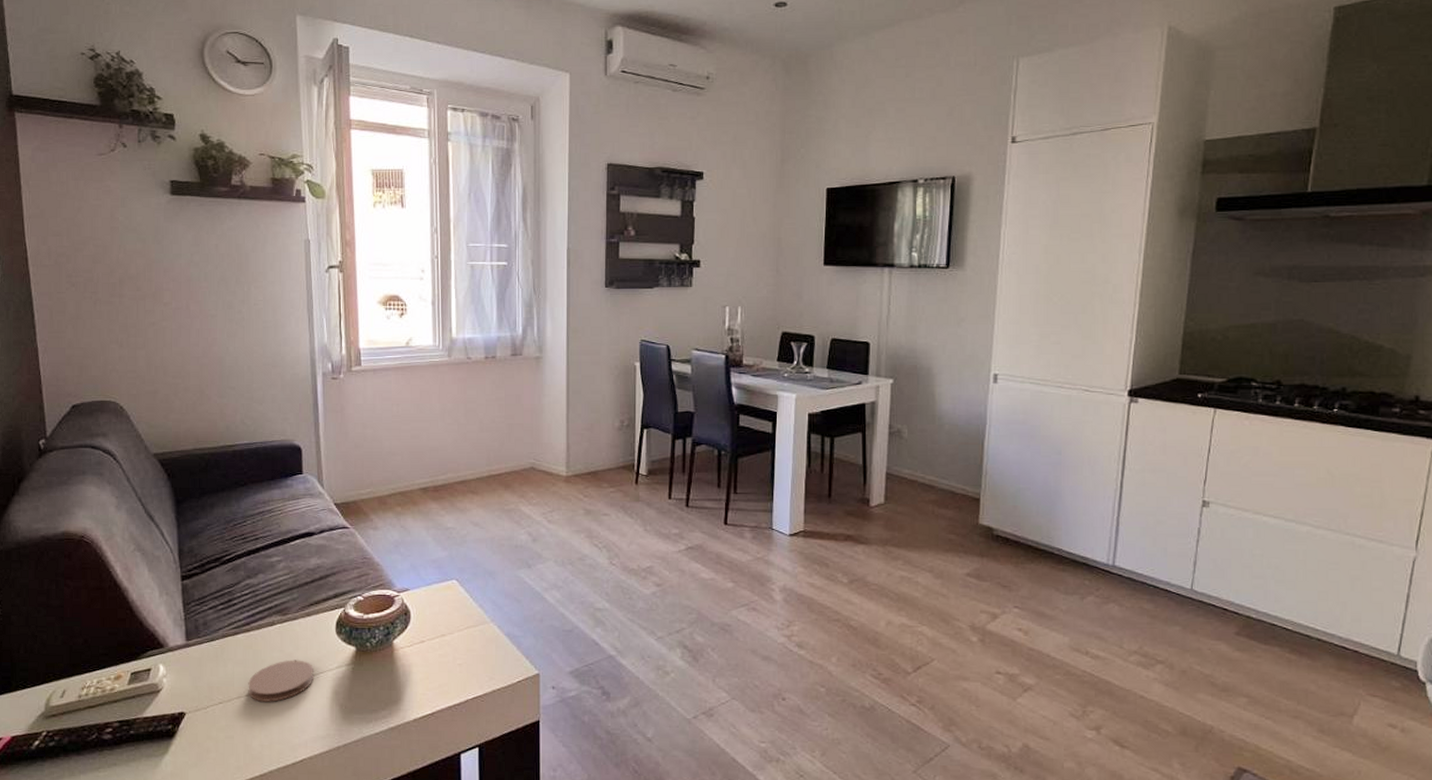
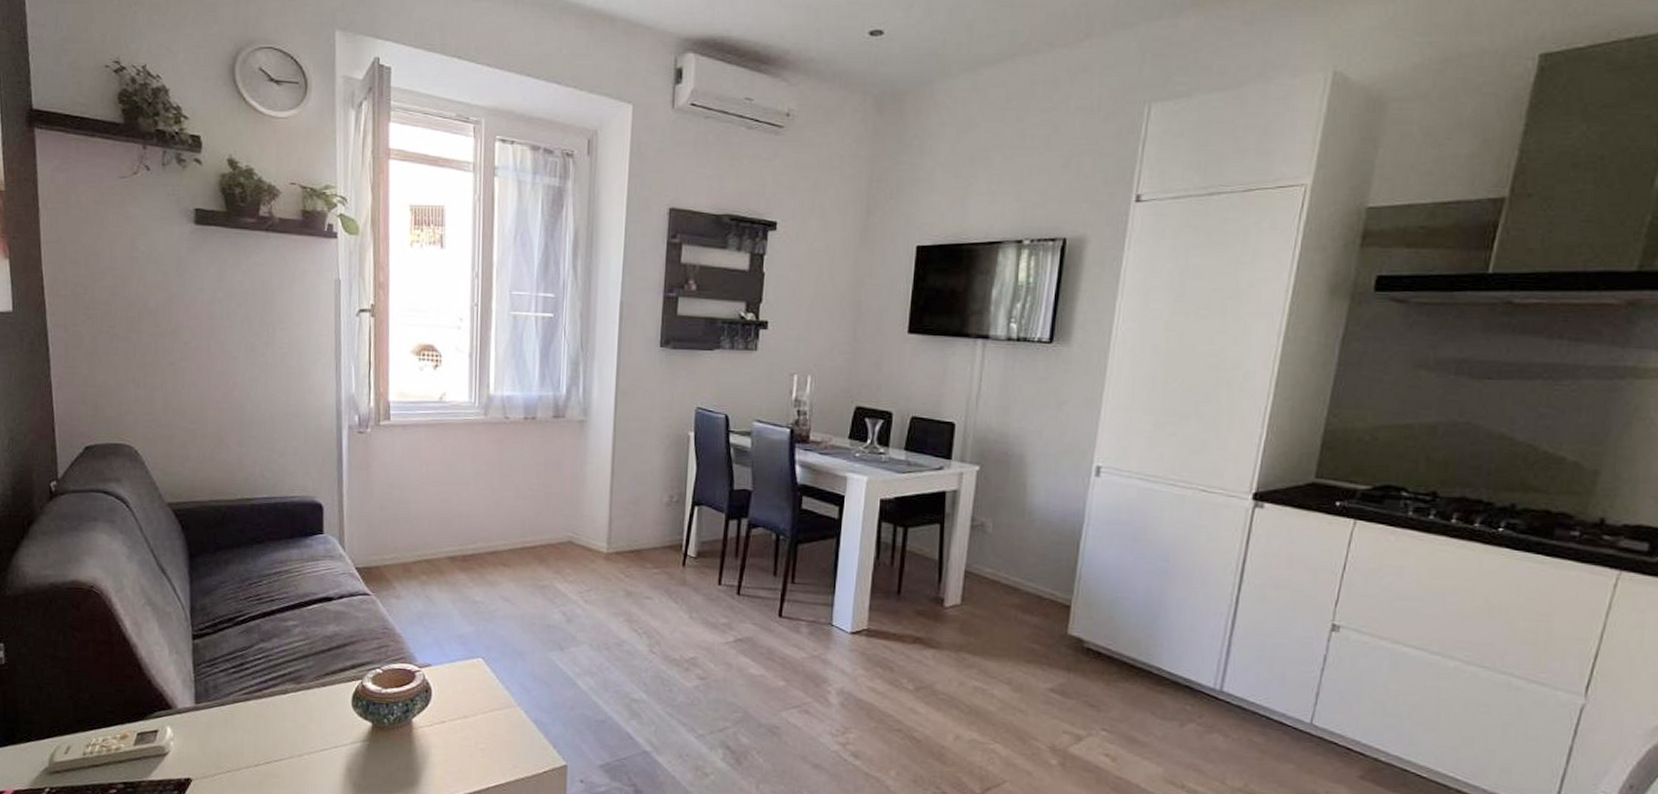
coaster: present [248,660,313,702] -> none [257,731,327,775]

